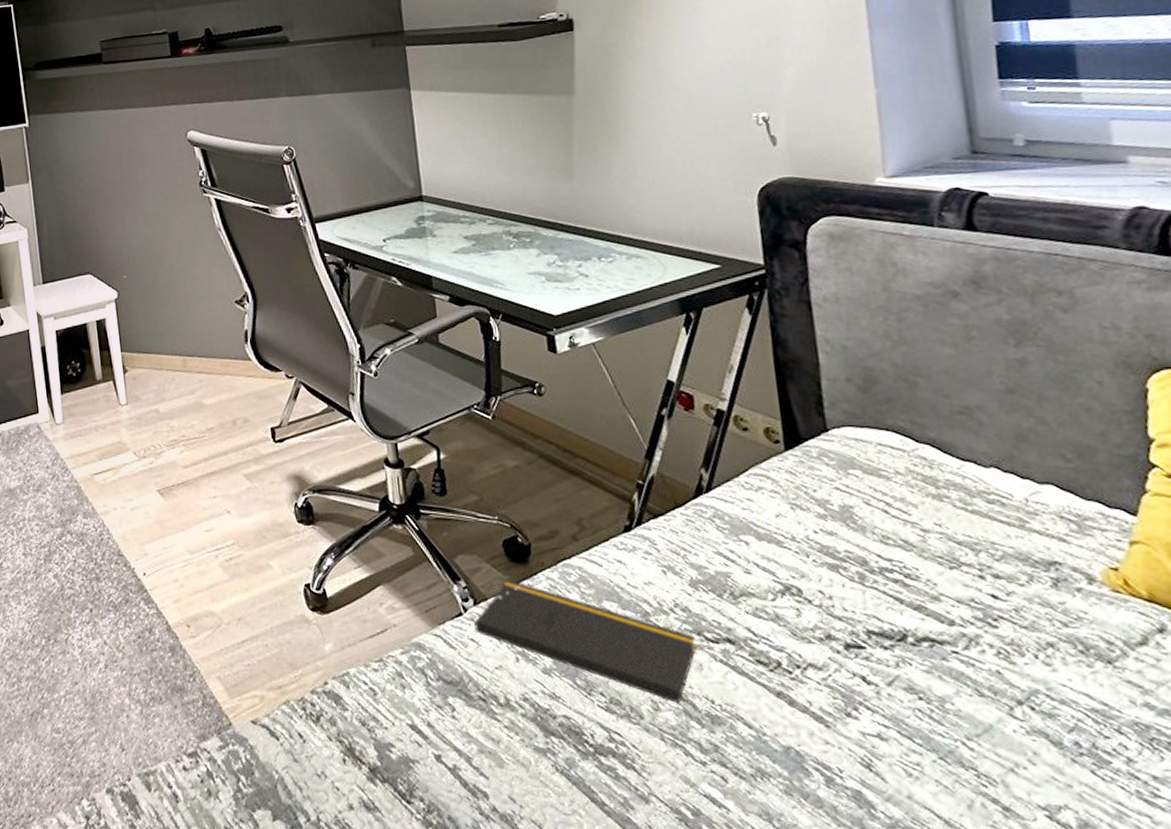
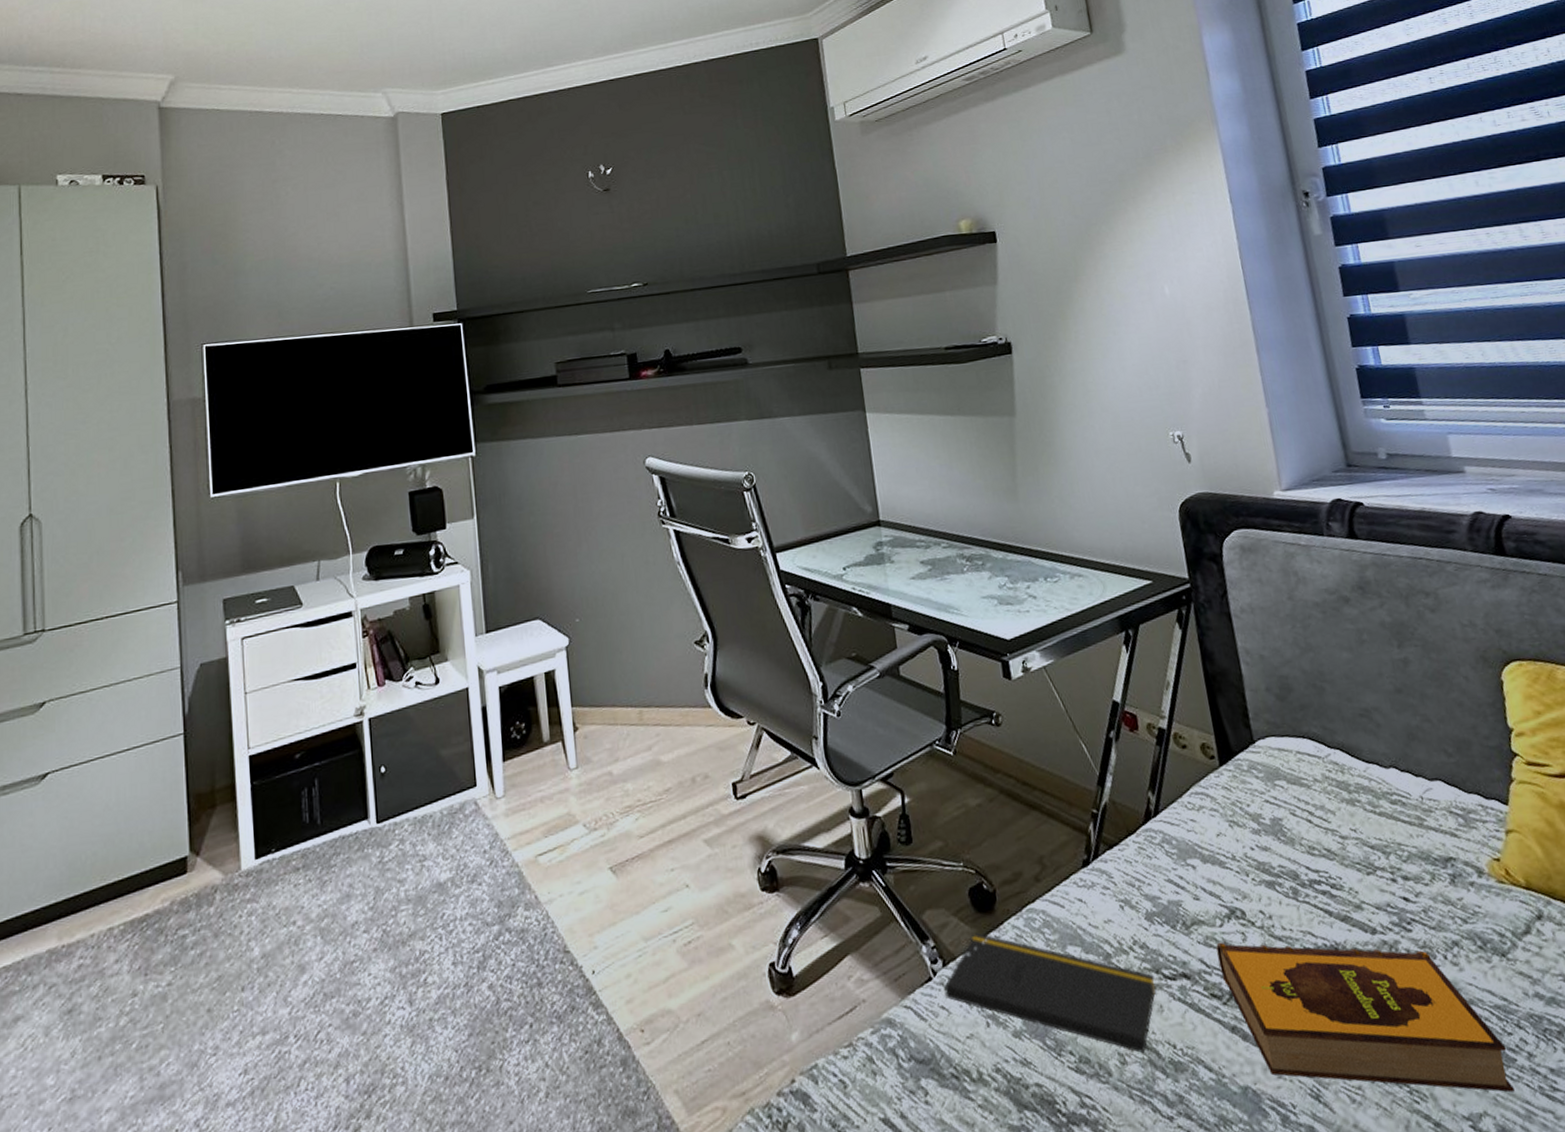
hardback book: none [766,614,1105,792] -> present [1216,941,1515,1093]

